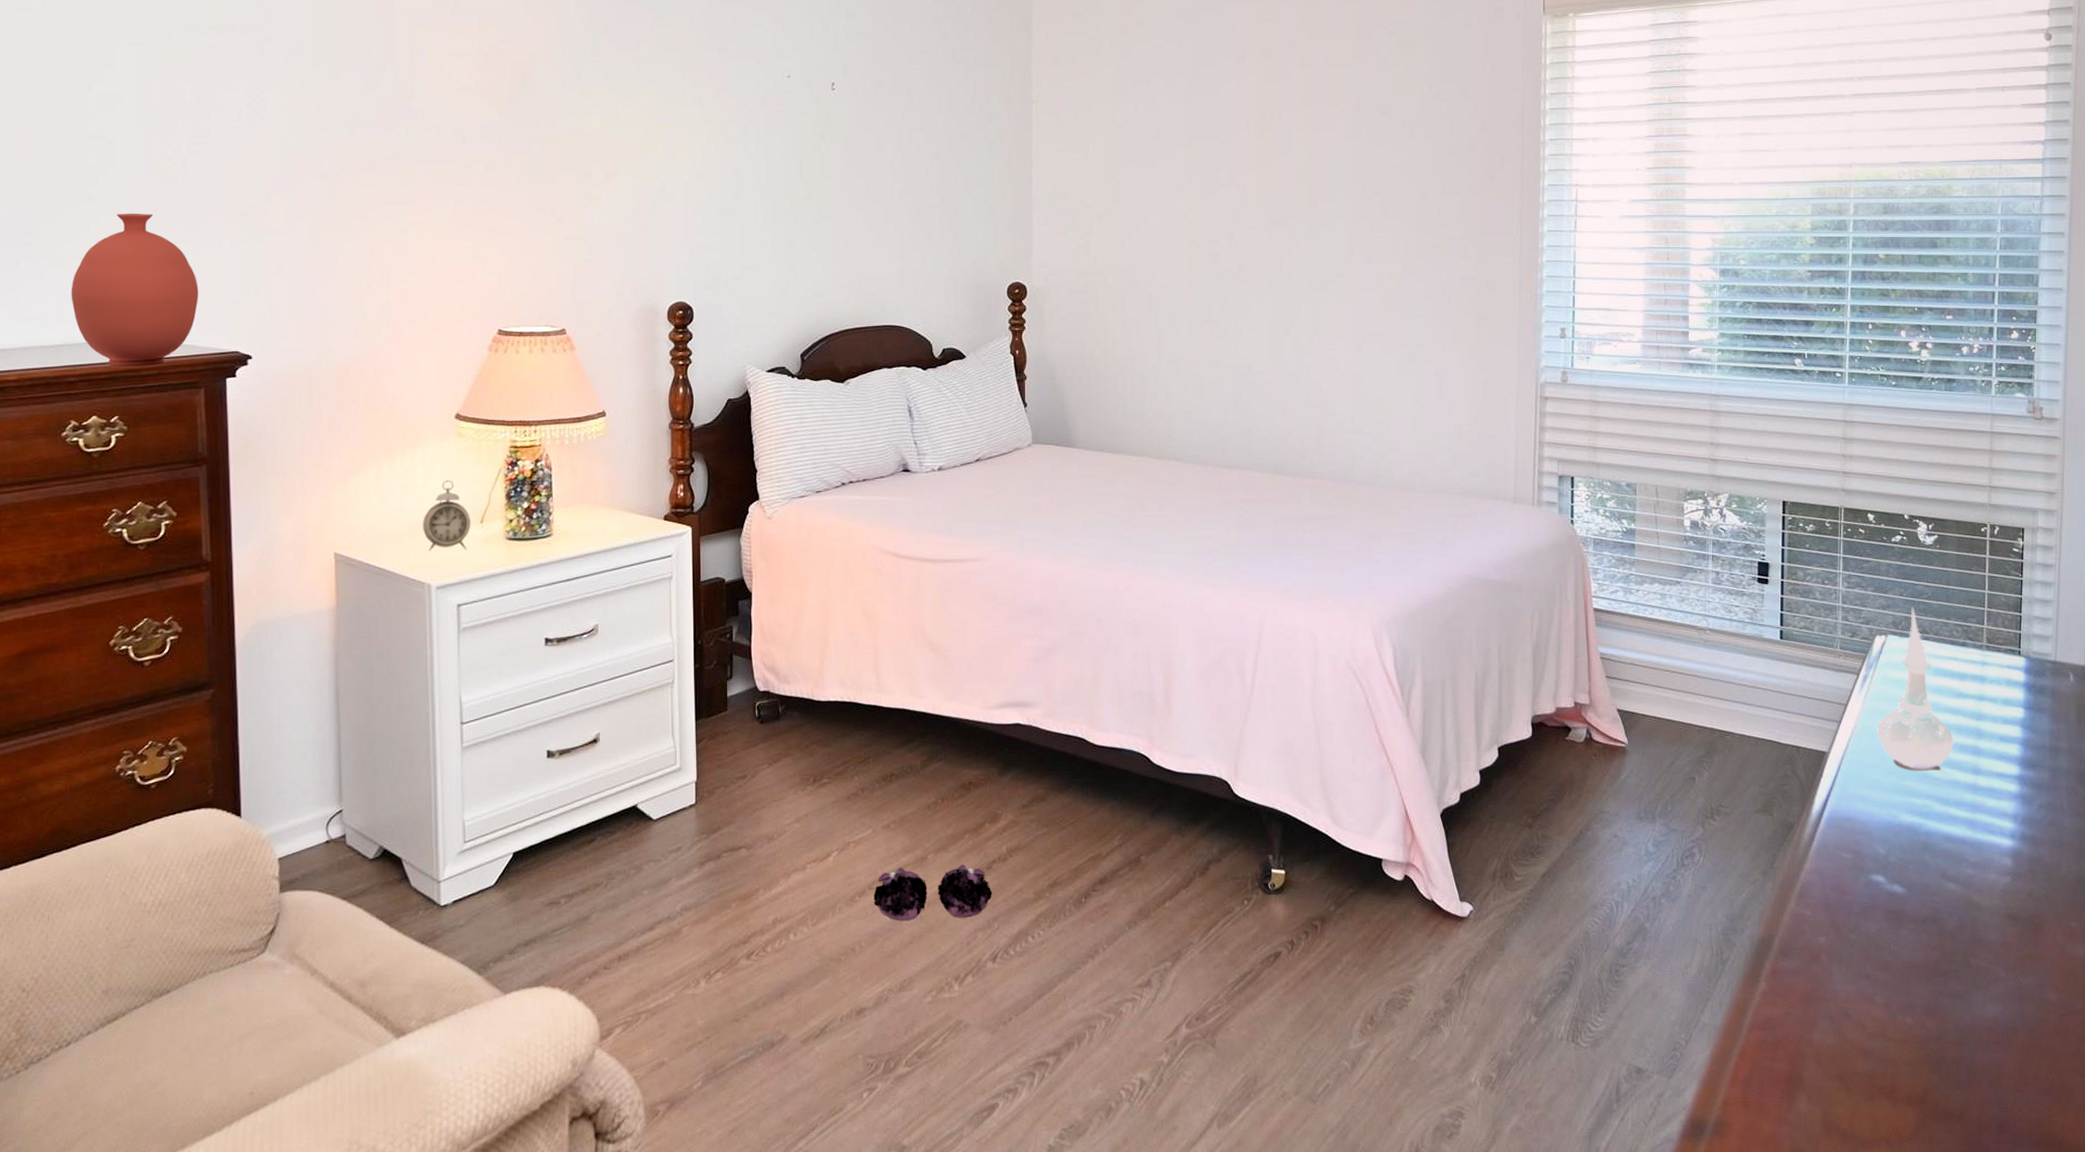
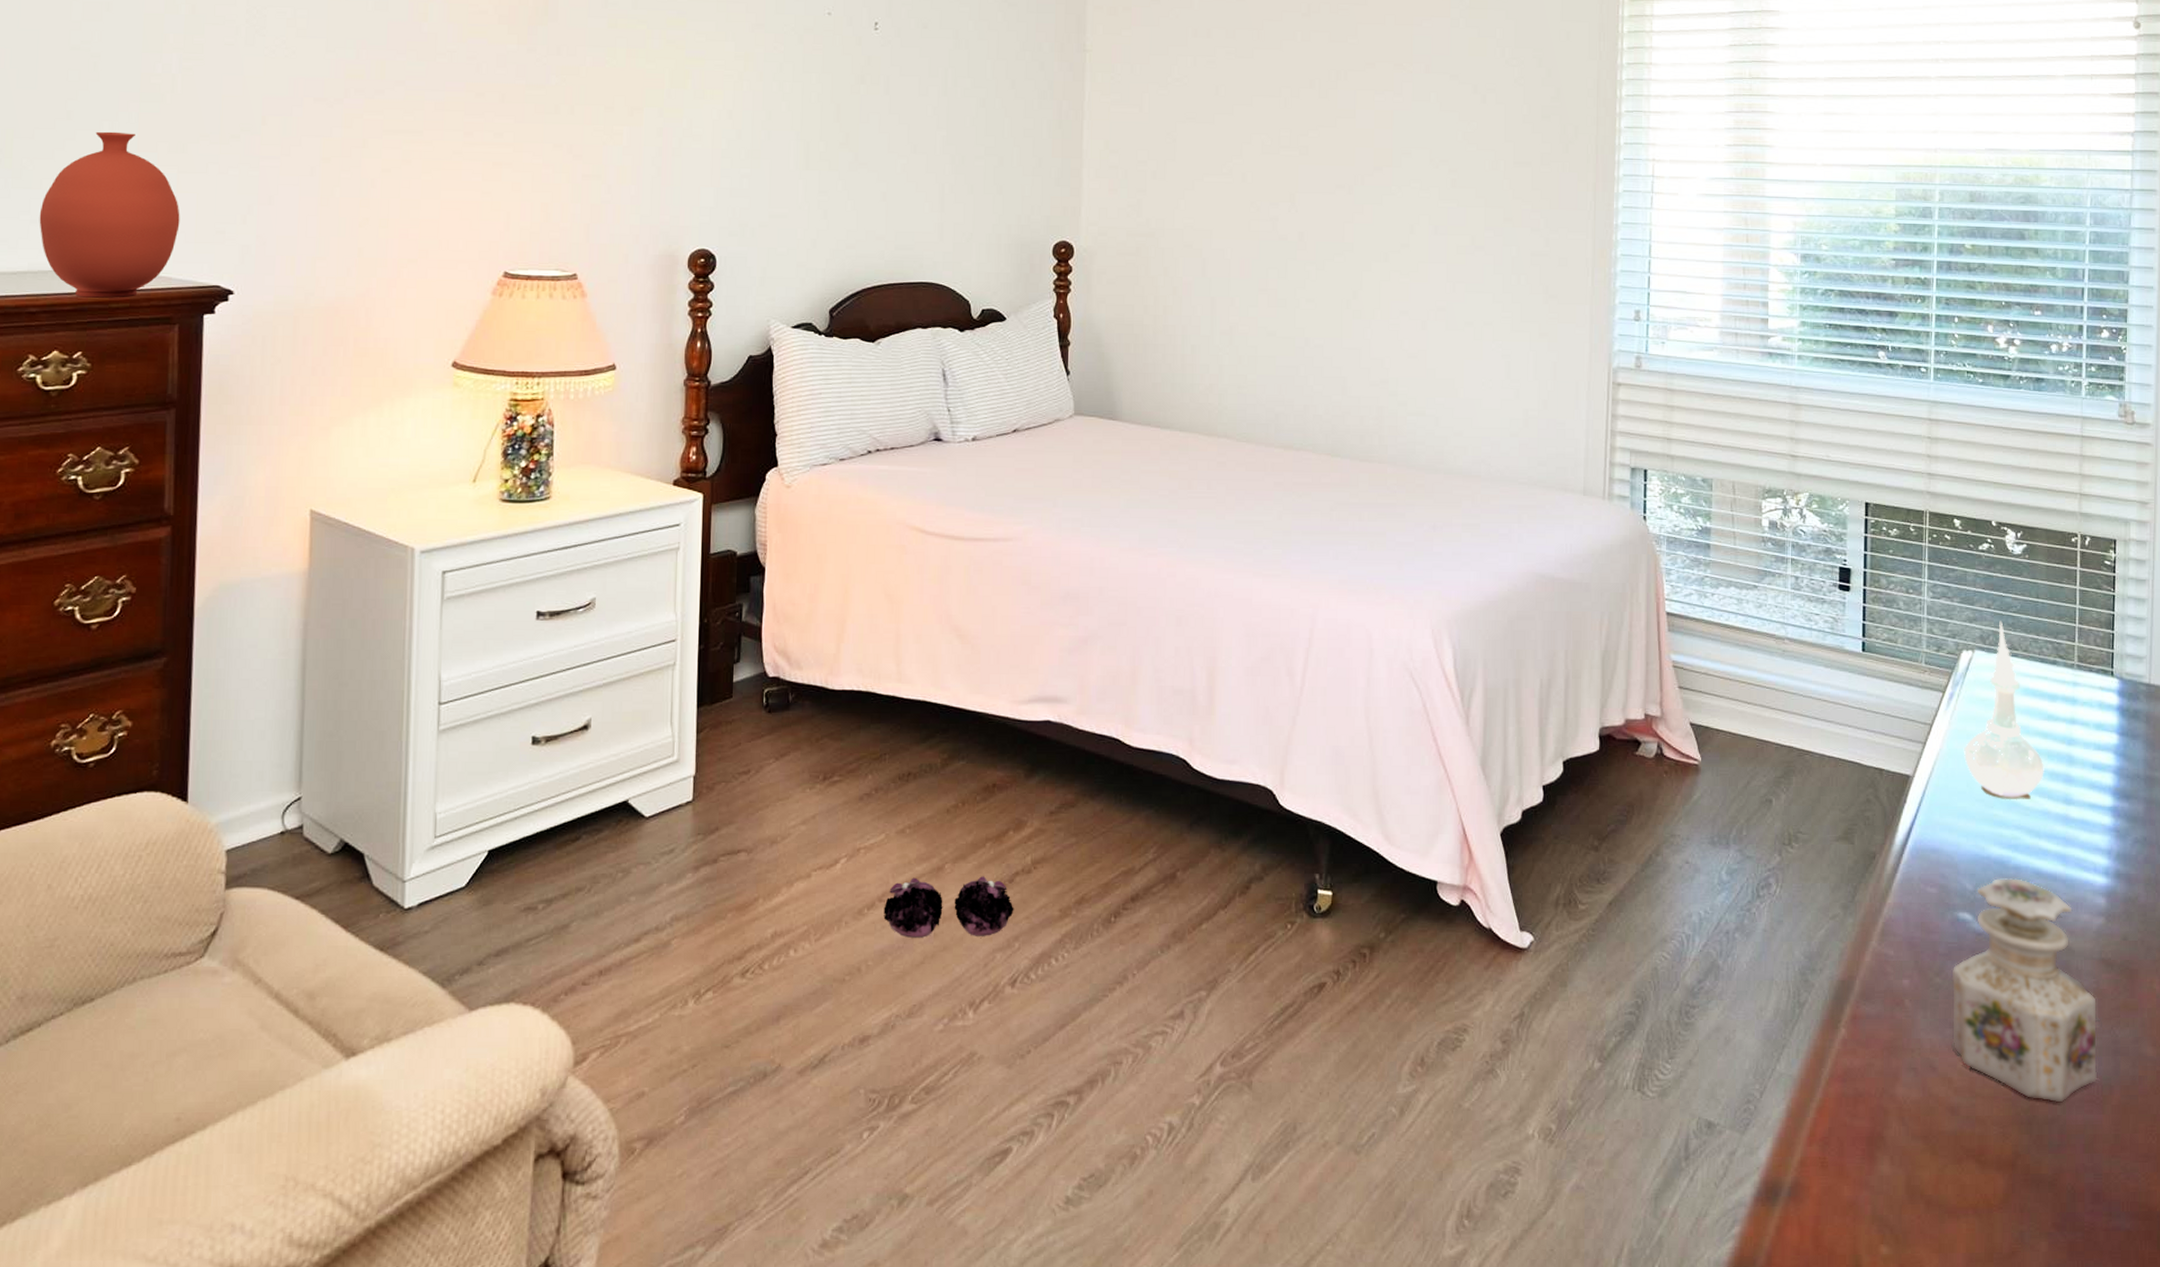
alarm clock: present [423,480,470,551] -> none [409,434,462,511]
perfume bottle: none [1865,843,2004,1045] -> present [1951,878,2098,1103]

